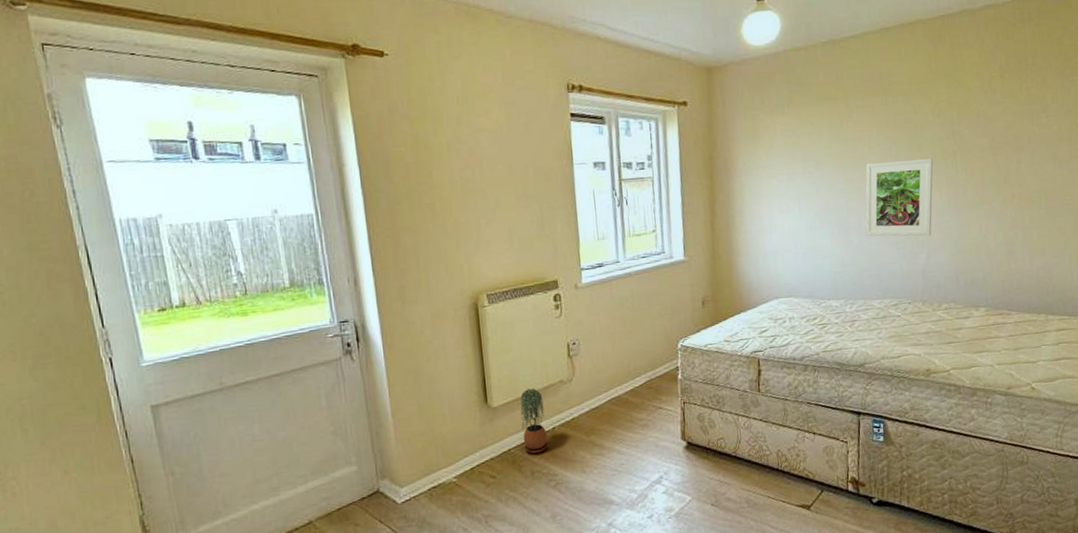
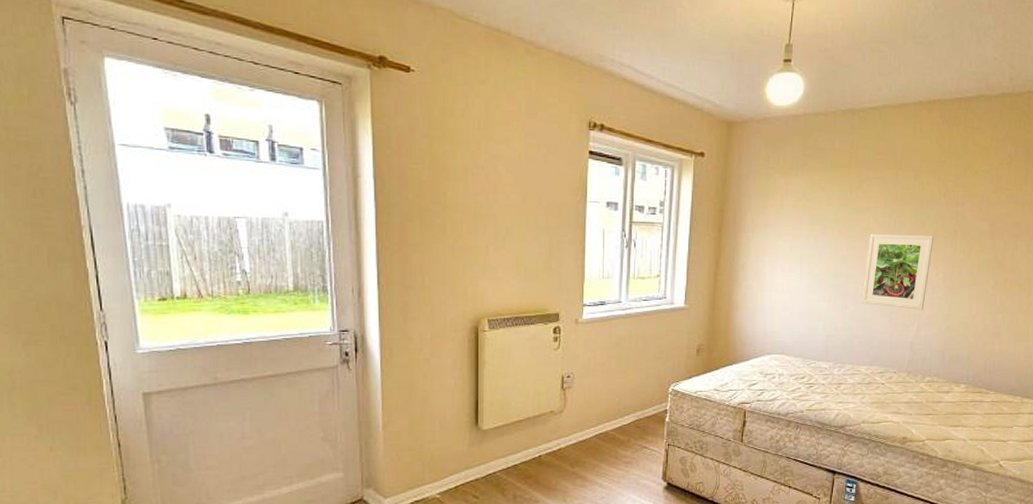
potted plant: present [520,388,549,454] -> none [509,415,534,478]

